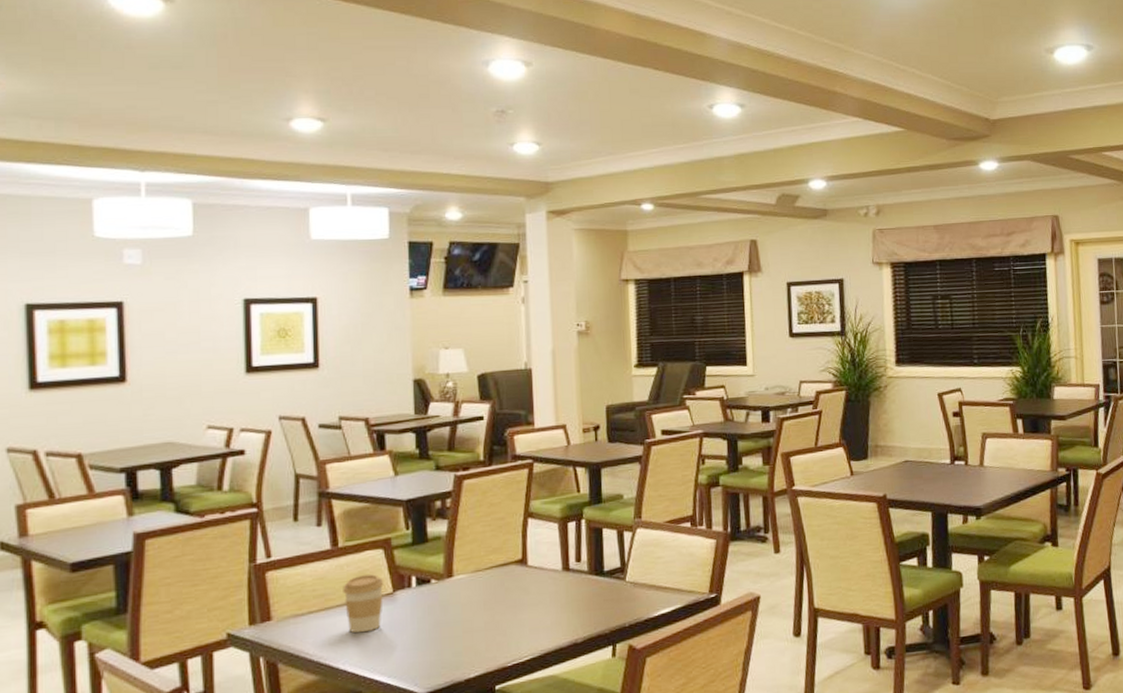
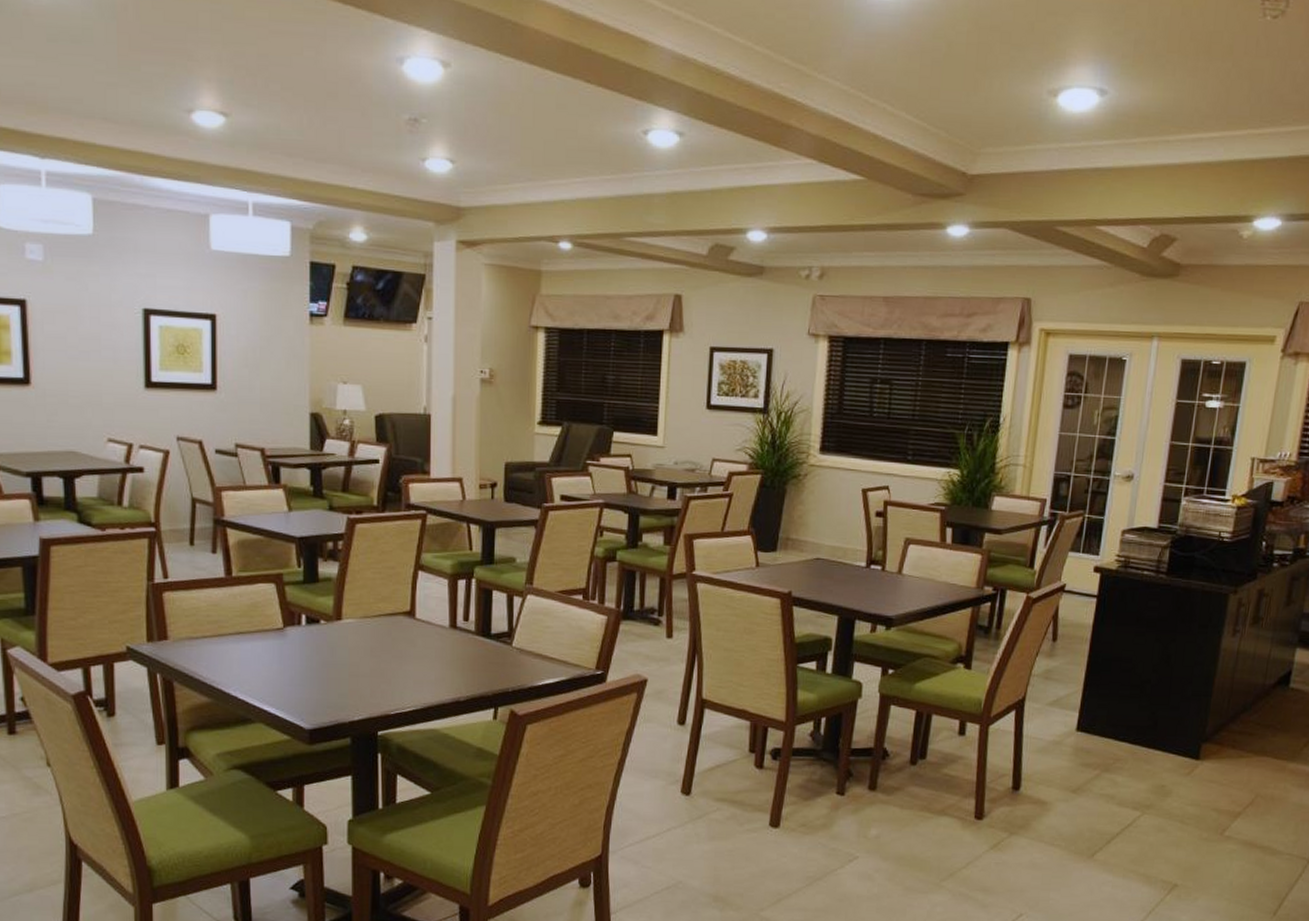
coffee cup: present [343,574,384,633] -> none [235,607,275,663]

